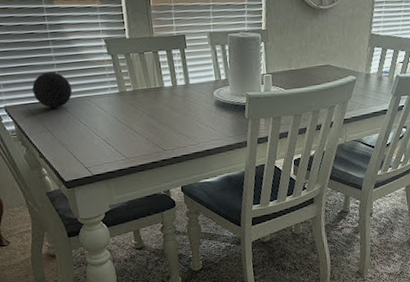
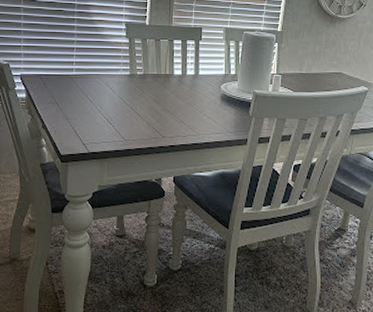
decorative ball: present [32,71,73,108] -> none [50,47,87,82]

